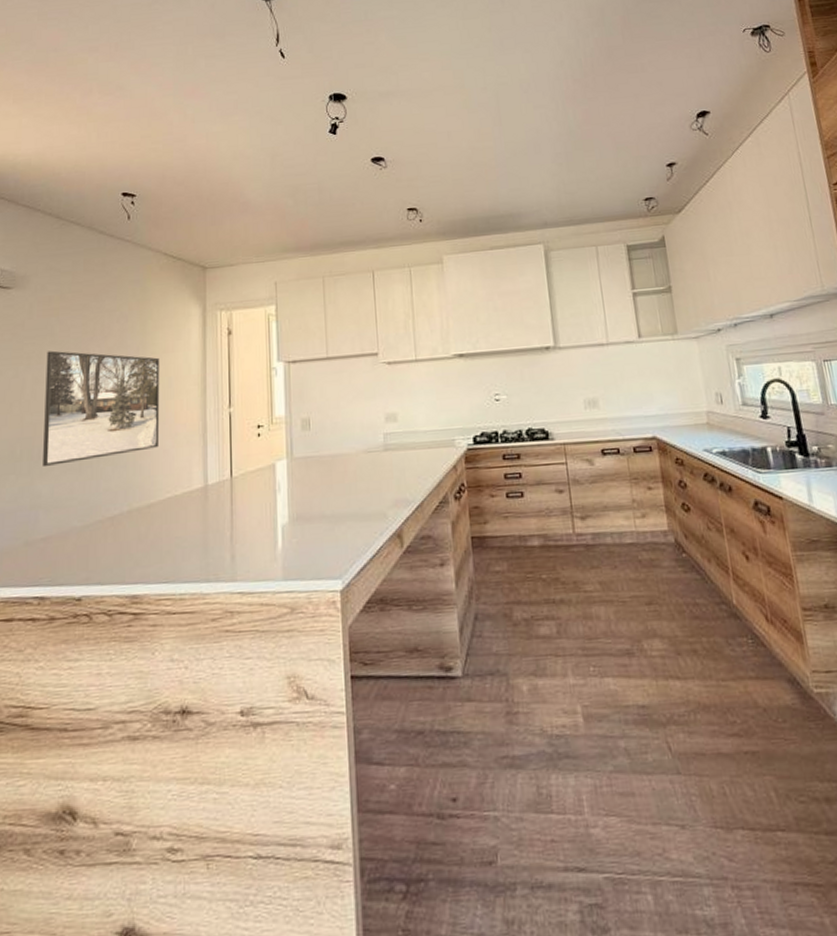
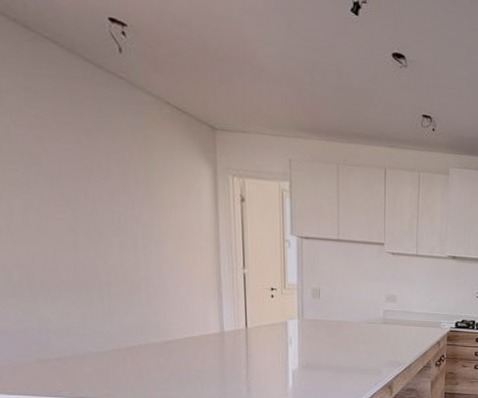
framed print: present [43,350,160,468] -> none [35,181,174,296]

